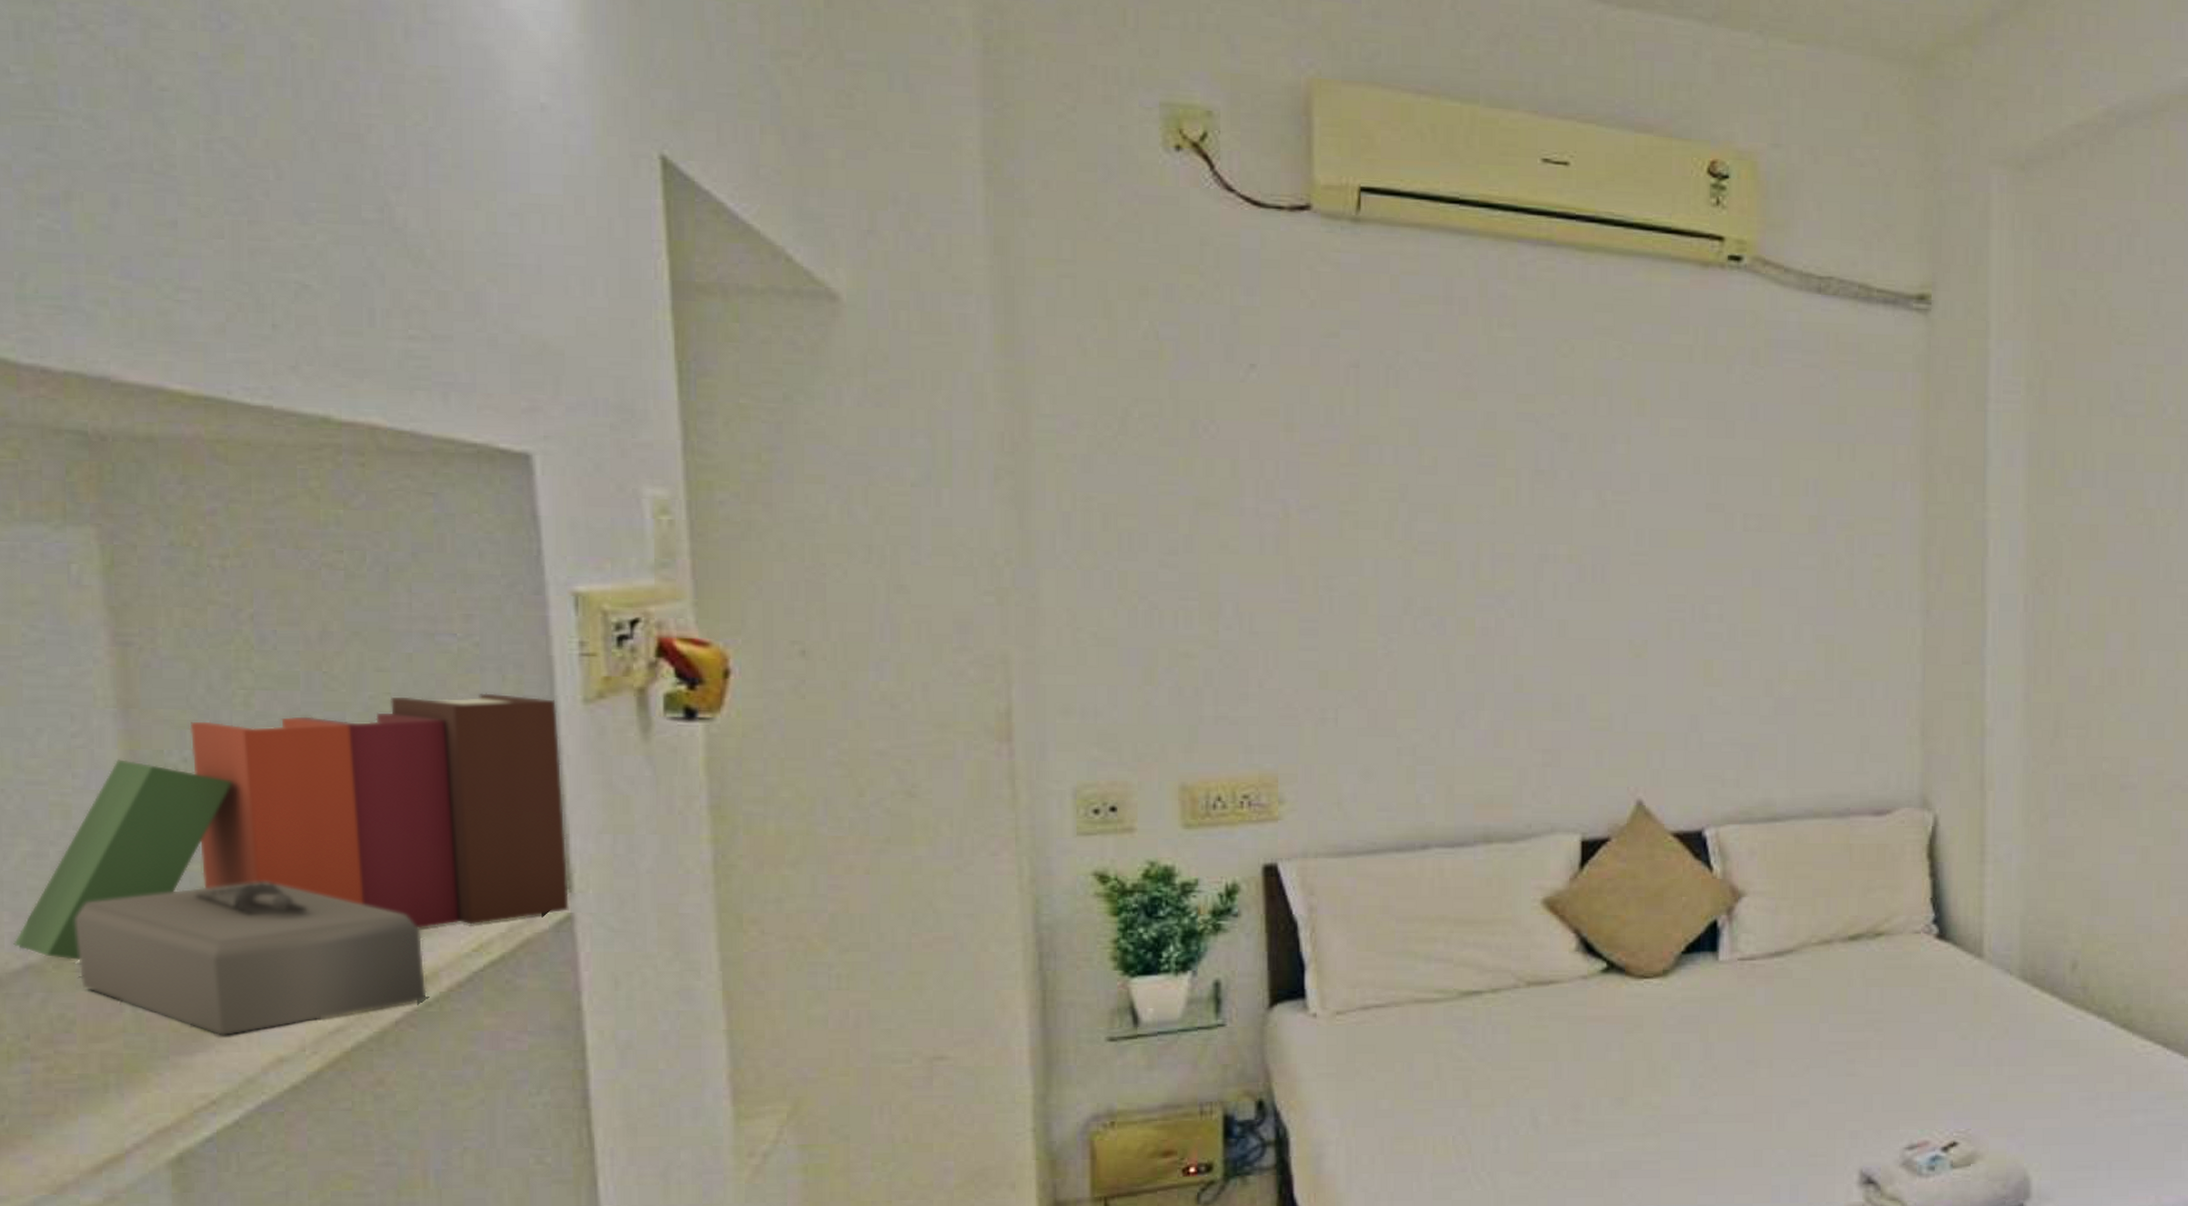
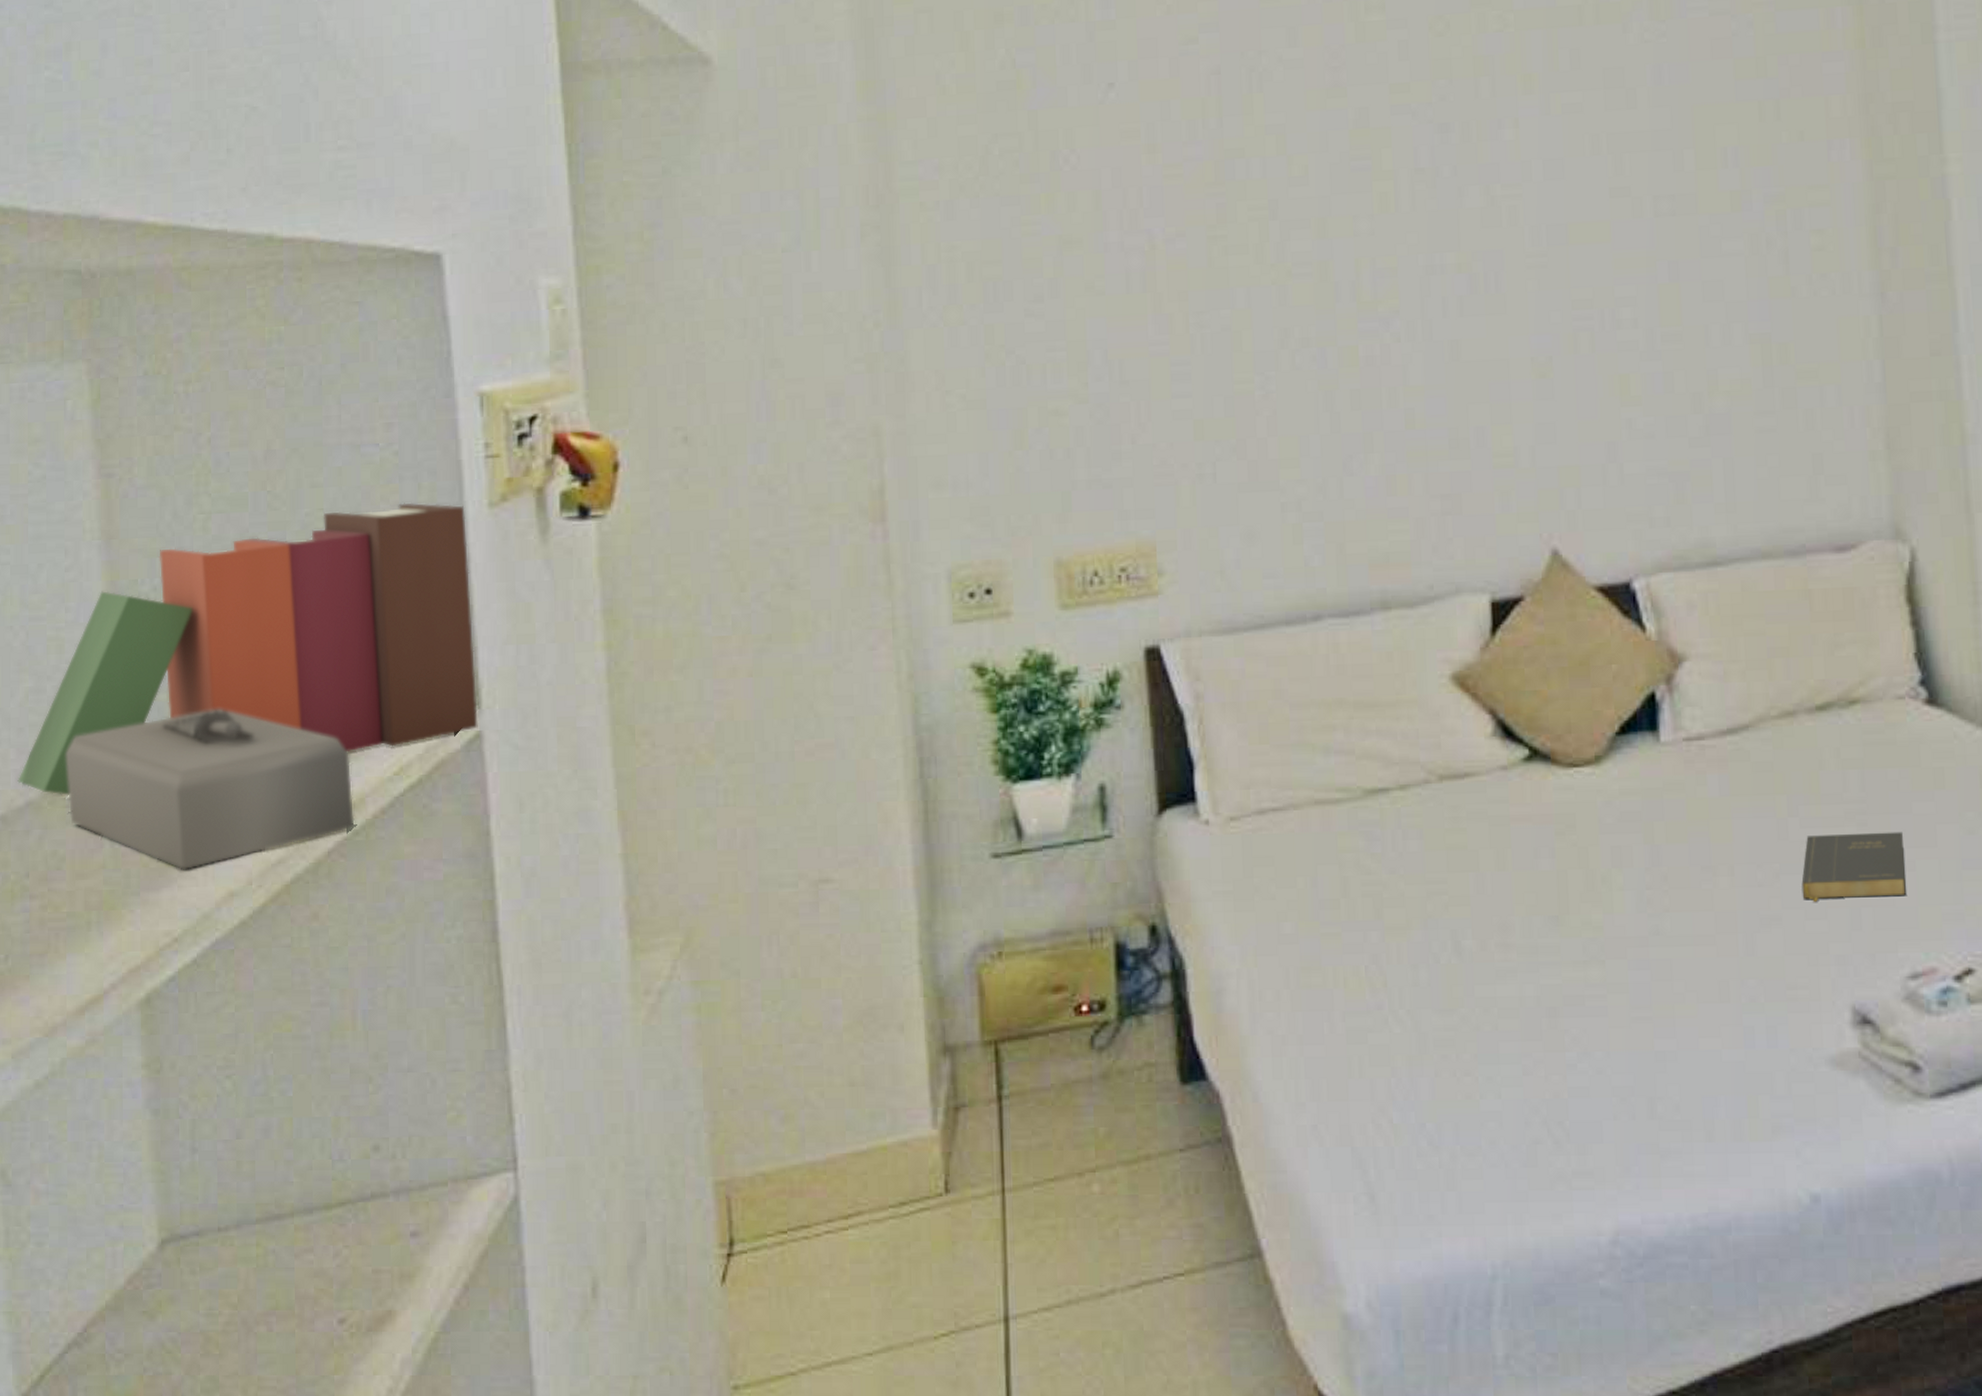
book: none [1826,1036,1911,1089] -> present [1801,831,1906,902]

